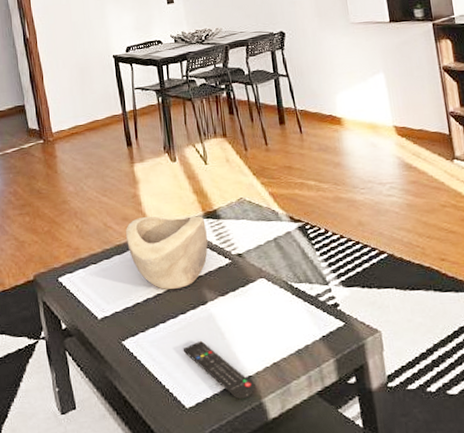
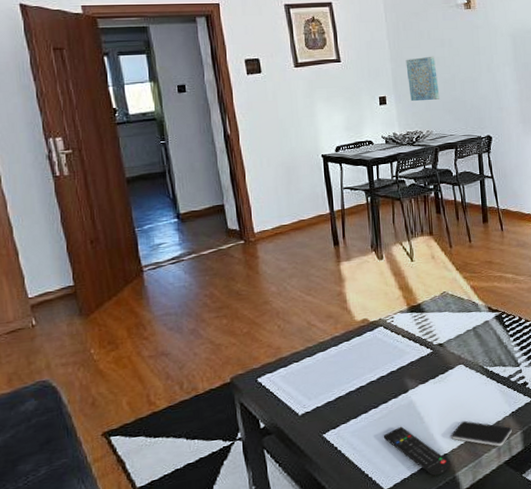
decorative bowl: present [125,216,208,289] -> none [329,310,411,382]
smartphone: none [254,341,324,374] -> present [451,420,512,447]

